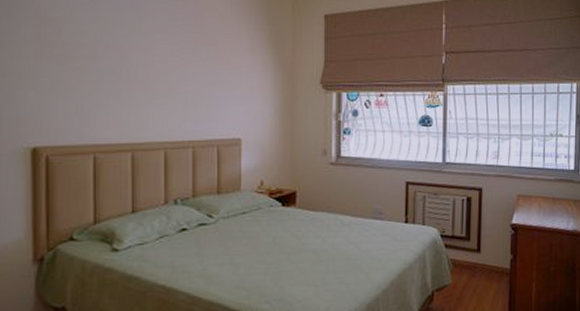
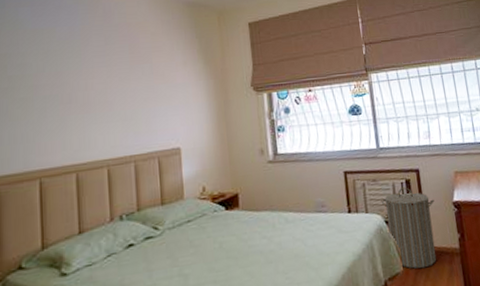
laundry hamper: none [439,204,493,284] -> present [381,187,437,269]

